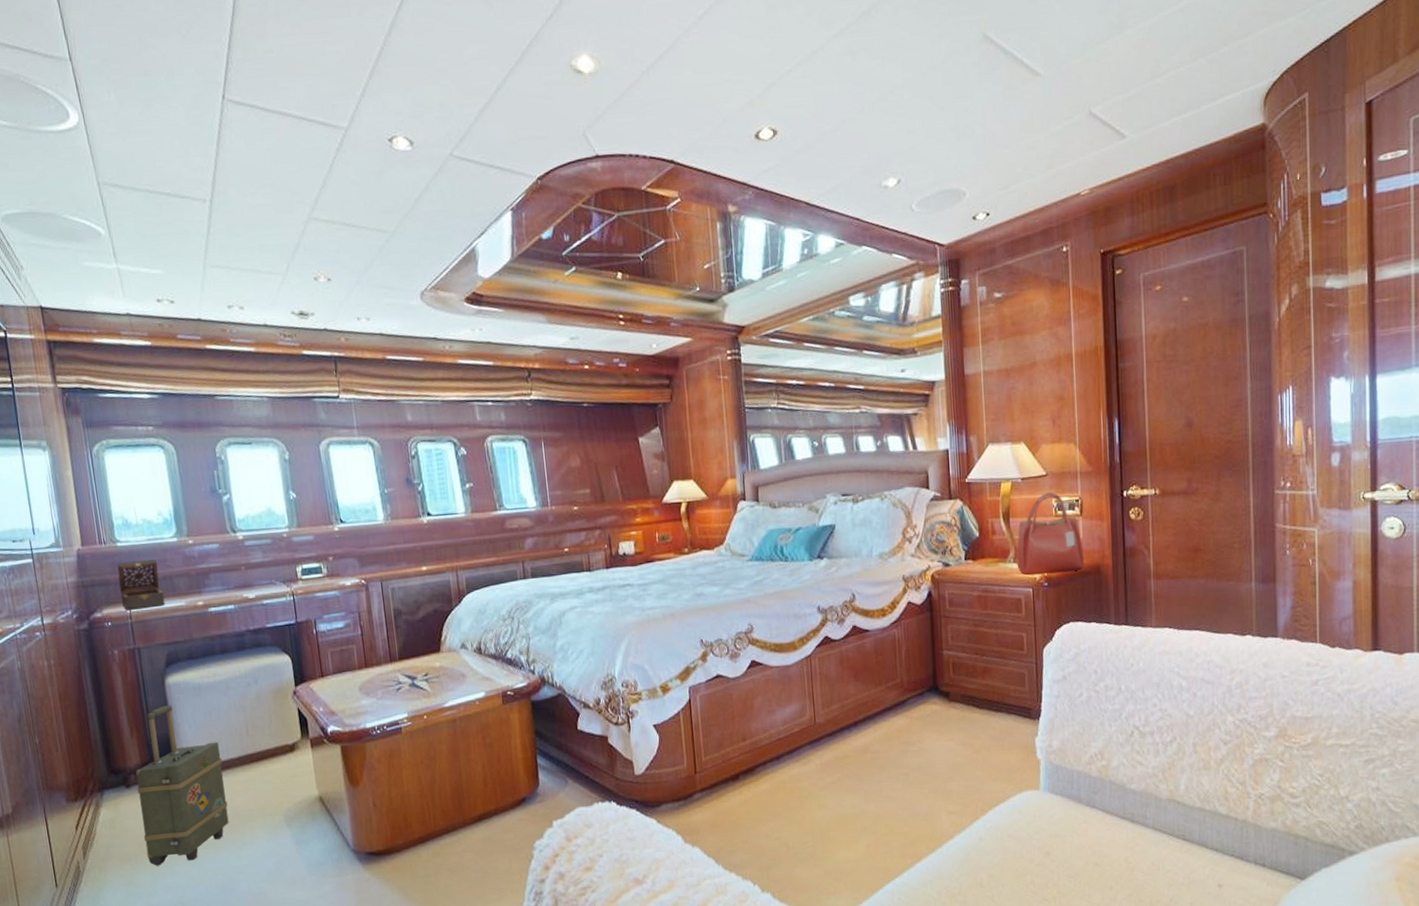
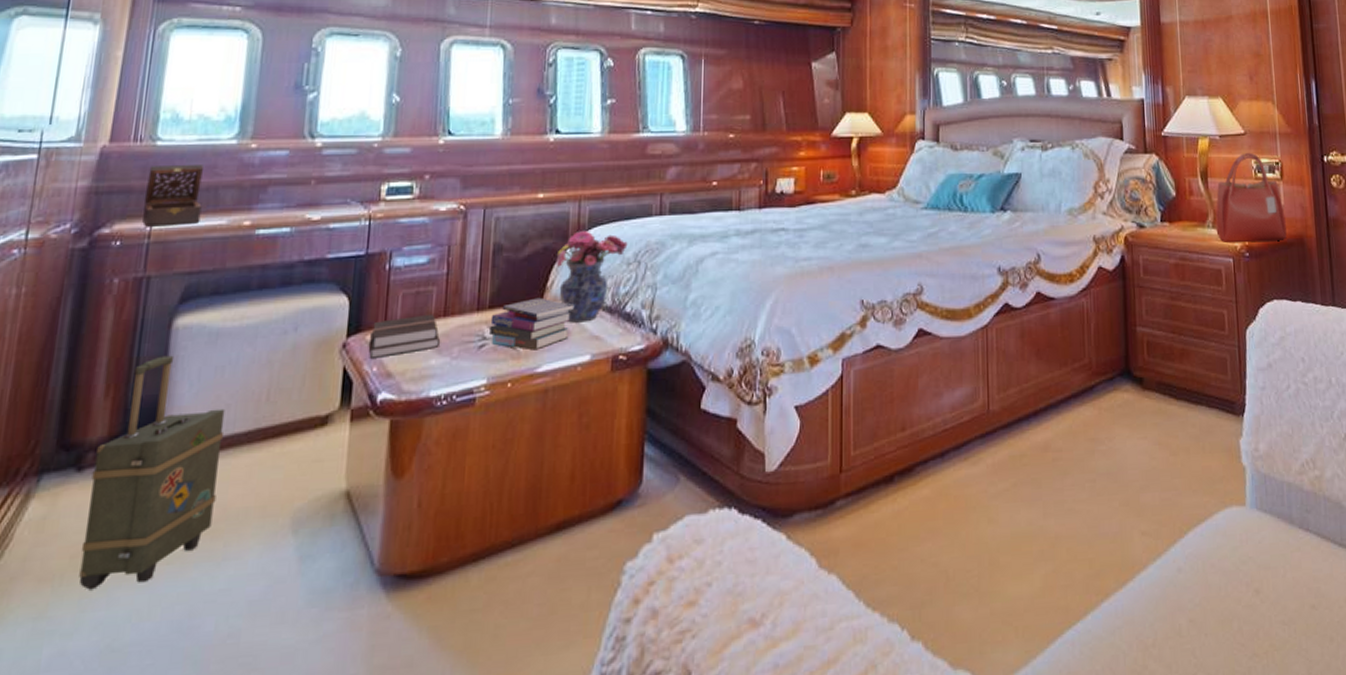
hardback book: none [311,666,367,701] -> present [368,314,441,358]
books: none [402,649,465,690] -> present [489,297,573,350]
flower arrangement: none [445,595,501,668] -> present [556,231,628,323]

